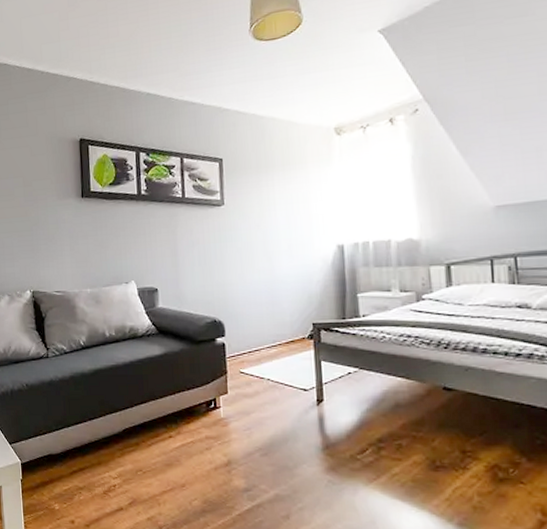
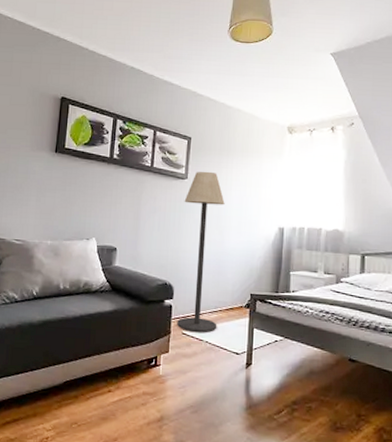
floor lamp: none [223,193,279,371] -> present [177,171,225,333]

